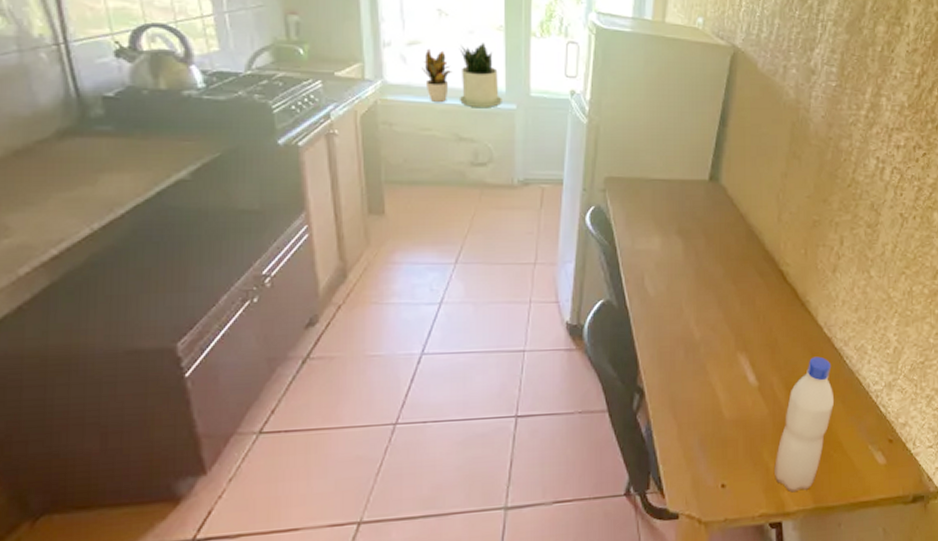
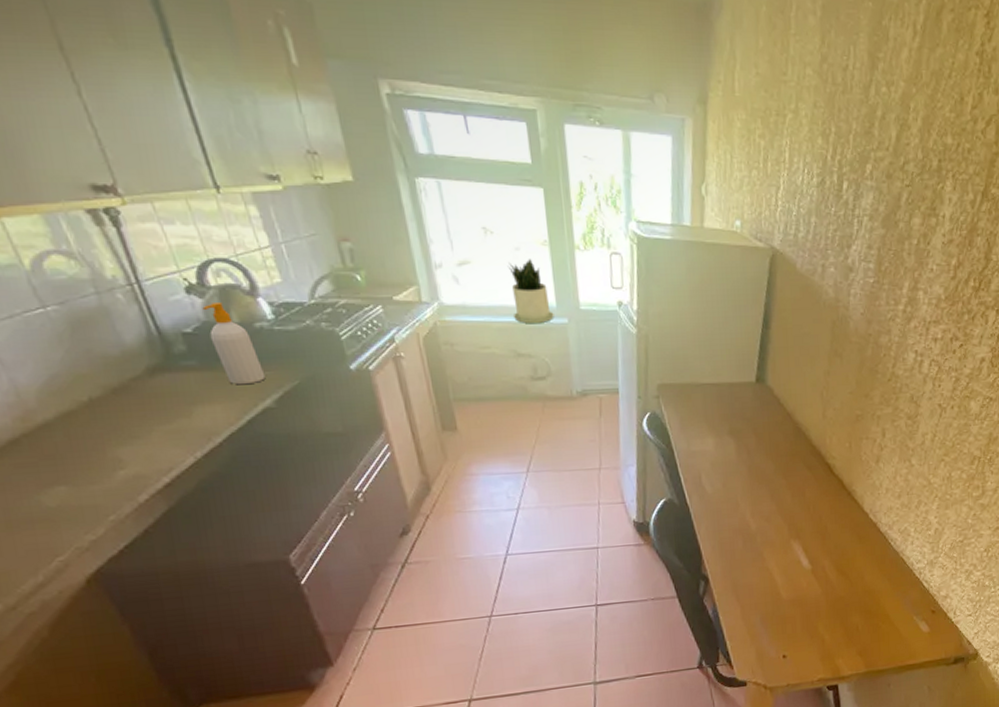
soap bottle: none [129,68,185,154] -> present [202,303,266,385]
potted plant: present [422,48,452,102] -> none [474,267,504,320]
water bottle: present [774,356,835,493] -> none [829,540,882,660]

